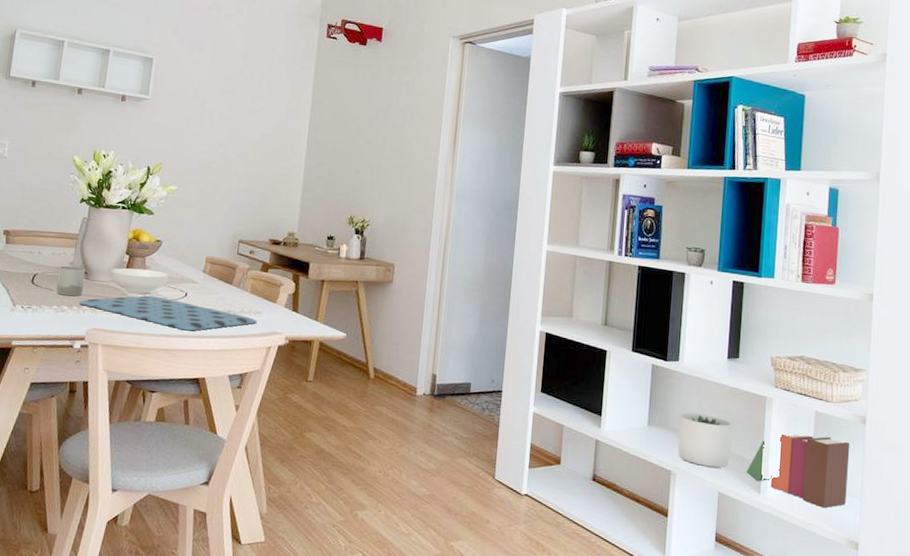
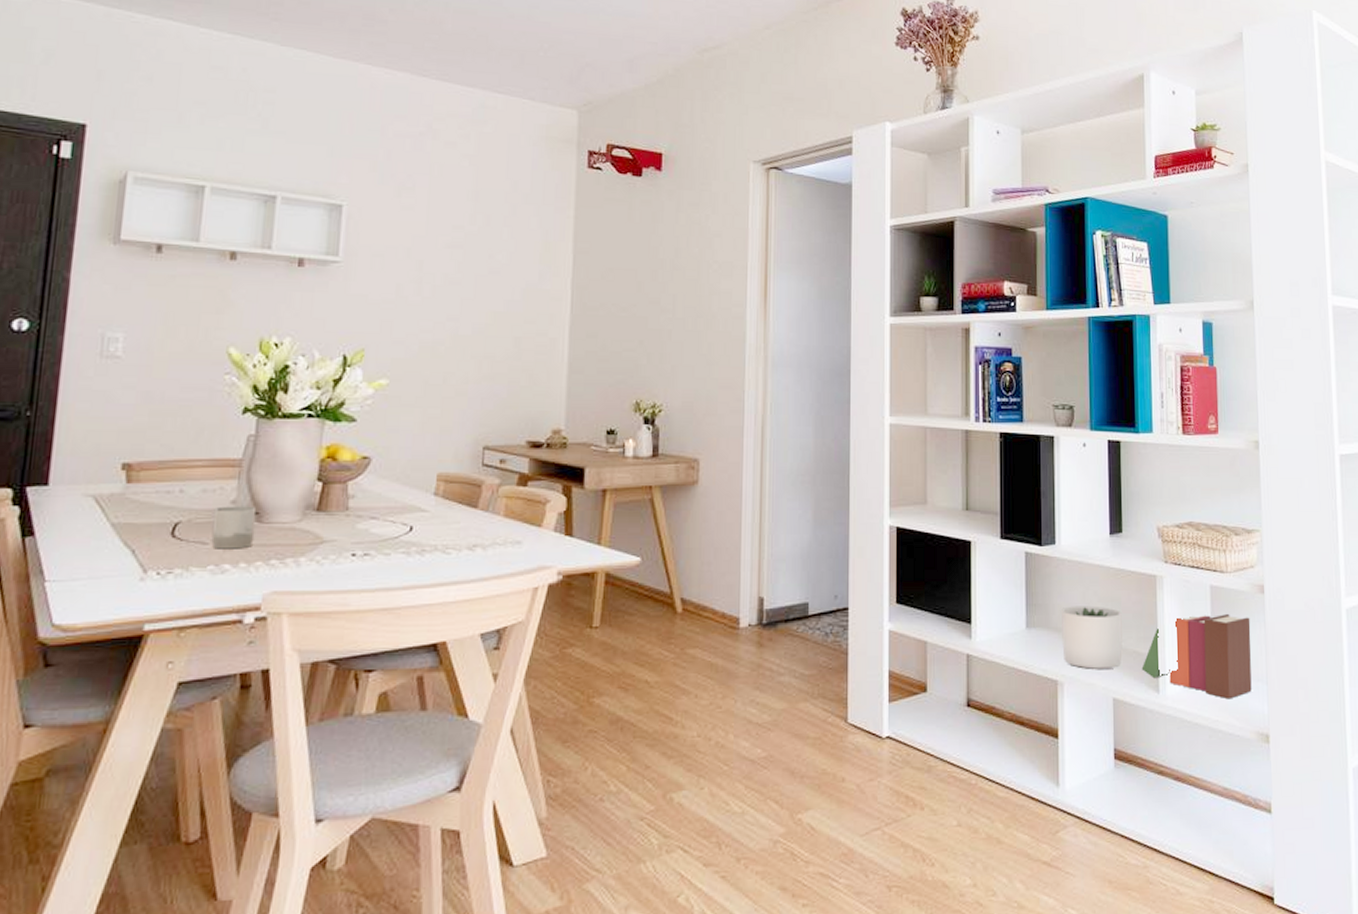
placemat: present [78,295,257,331] -> none [248,535,516,579]
bowl: present [110,267,170,295] -> none [294,499,386,535]

